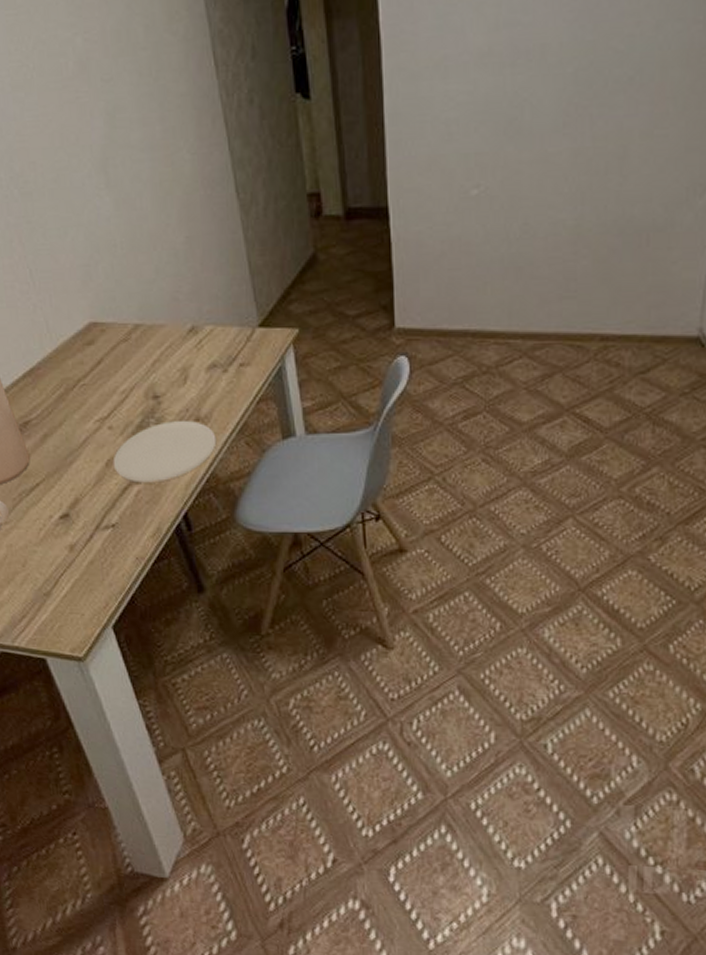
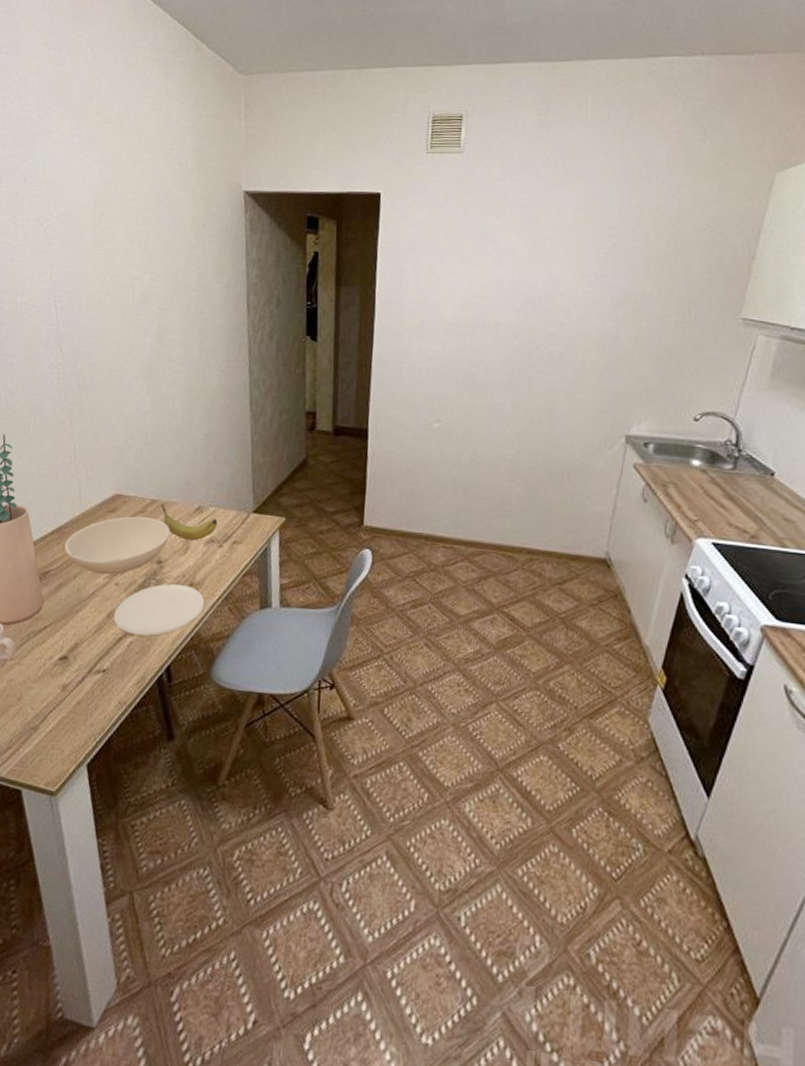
bowl: none [41,346,163,419] -> present [65,516,171,575]
fruit: none [145,328,218,368] -> present [160,503,218,541]

